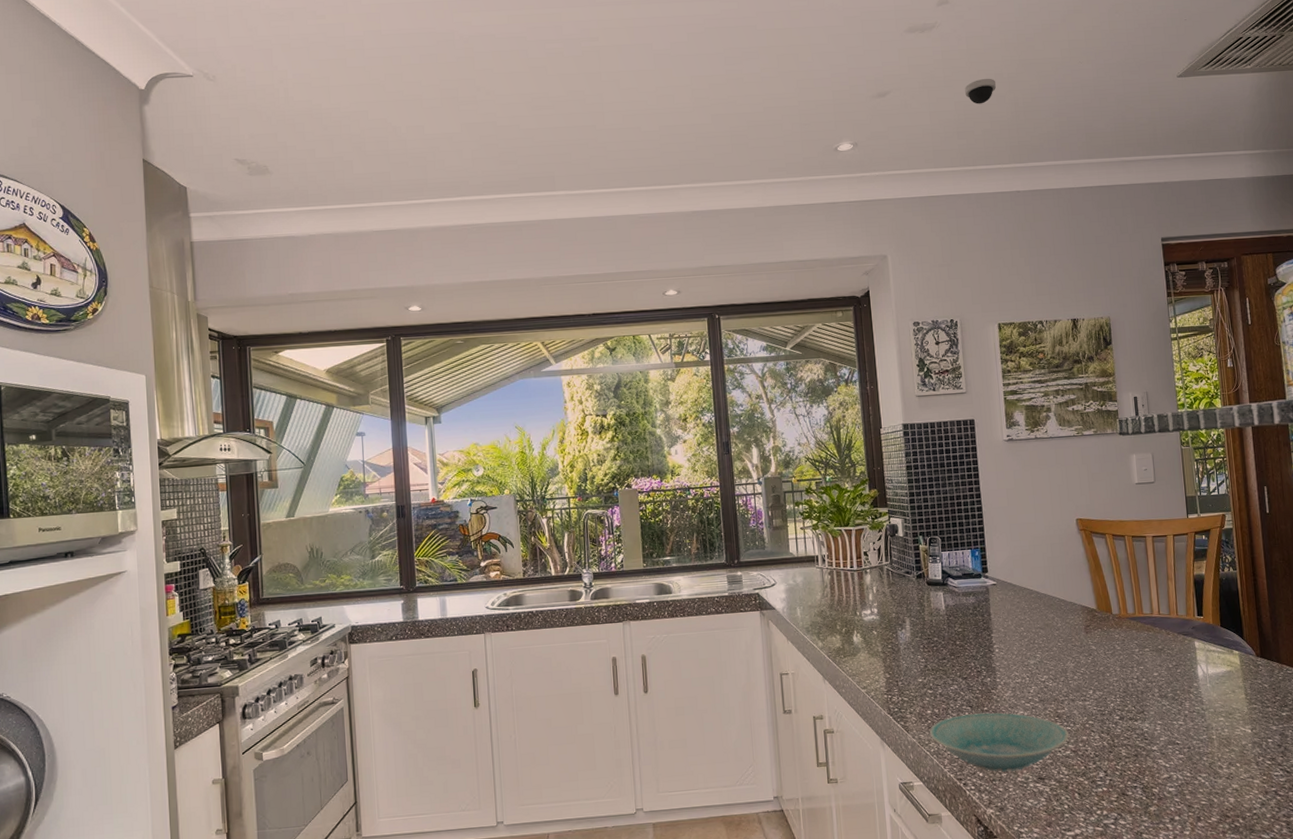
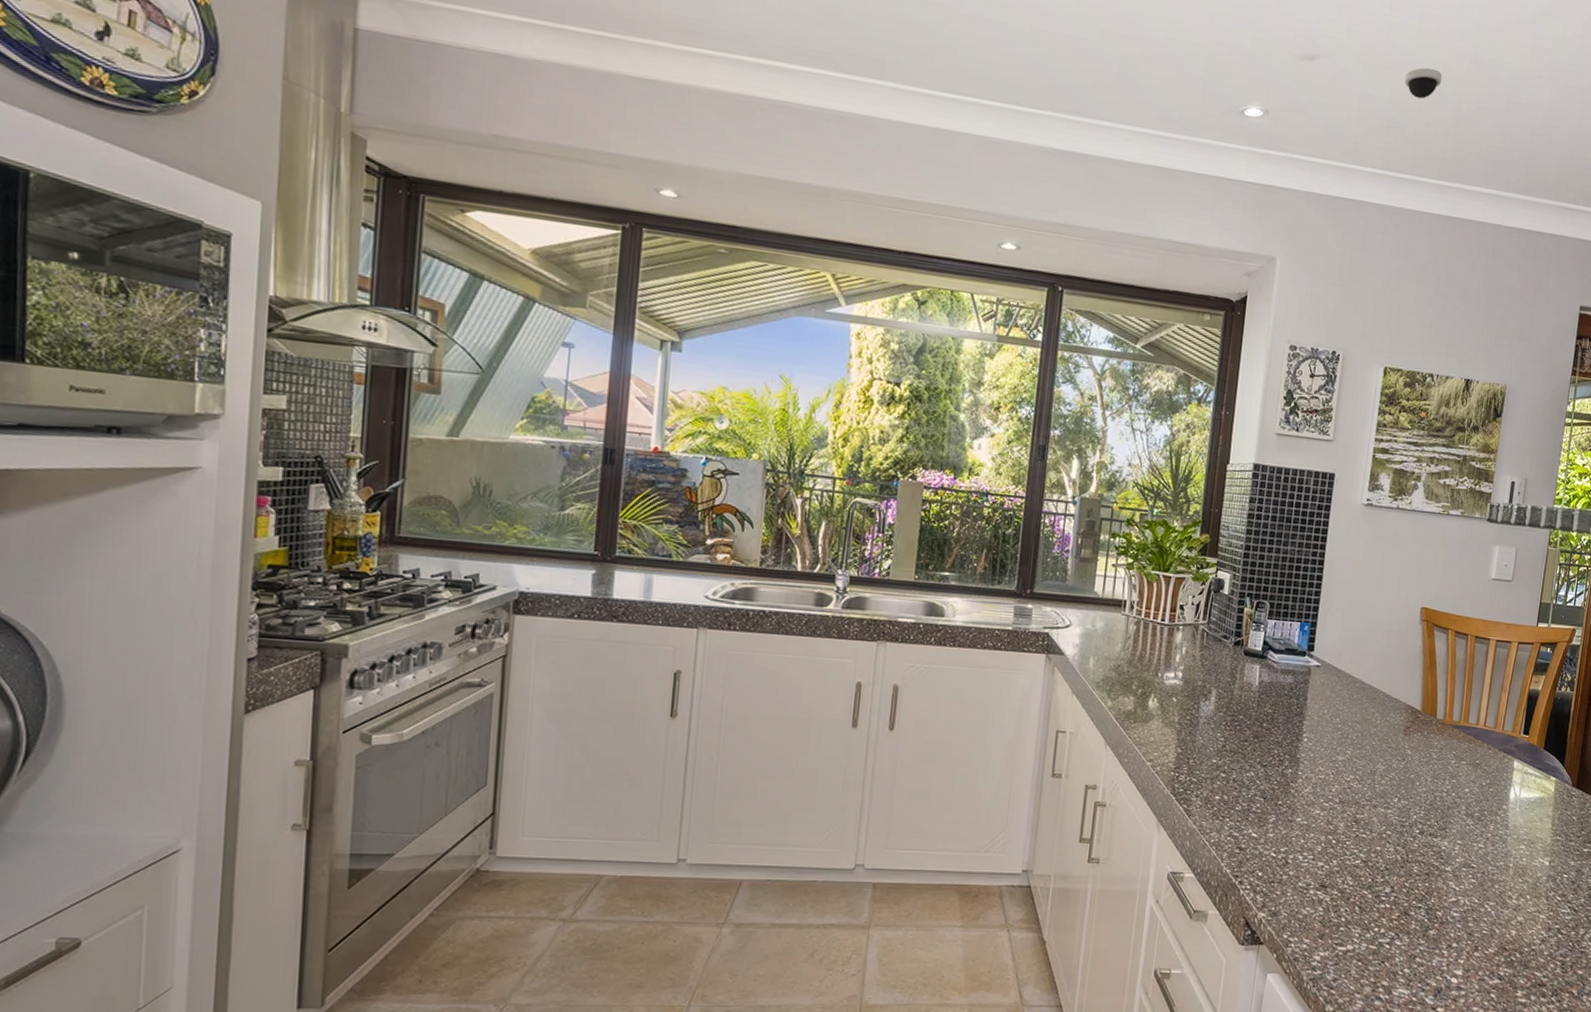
bowl: present [929,712,1069,773] -> none [1213,806,1363,875]

